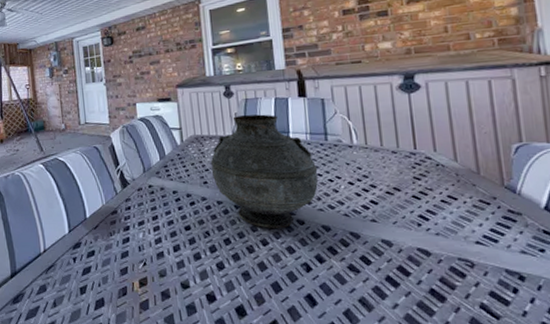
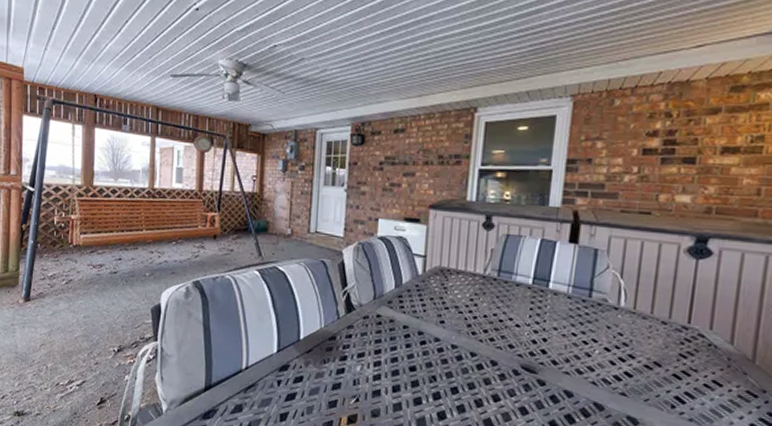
vase: present [210,114,318,228] -> none [451,252,573,386]

